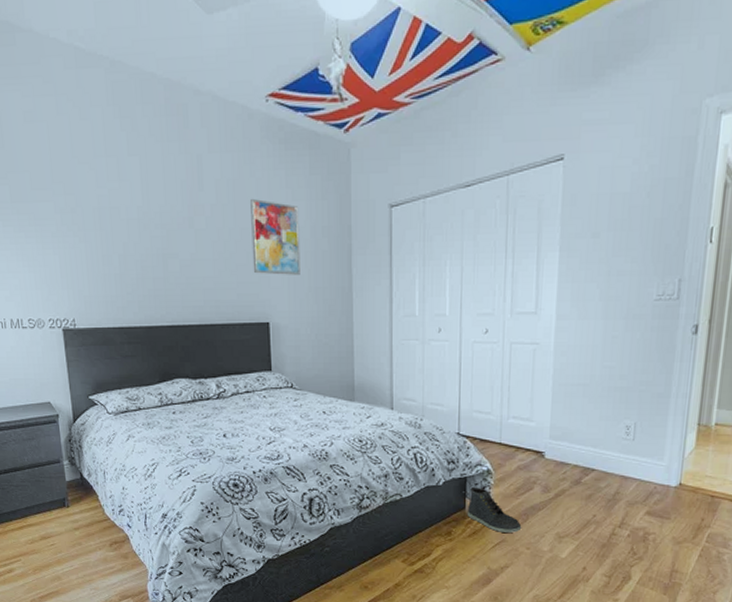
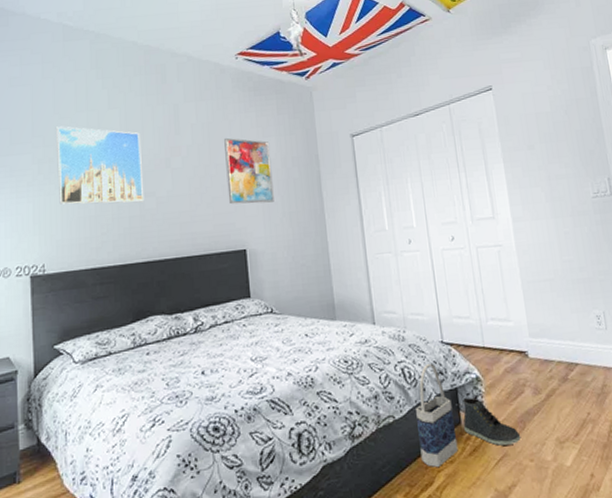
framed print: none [76,172,168,264] -> present [56,126,145,204]
bag: none [422,453,459,542] -> present [416,364,459,467]

